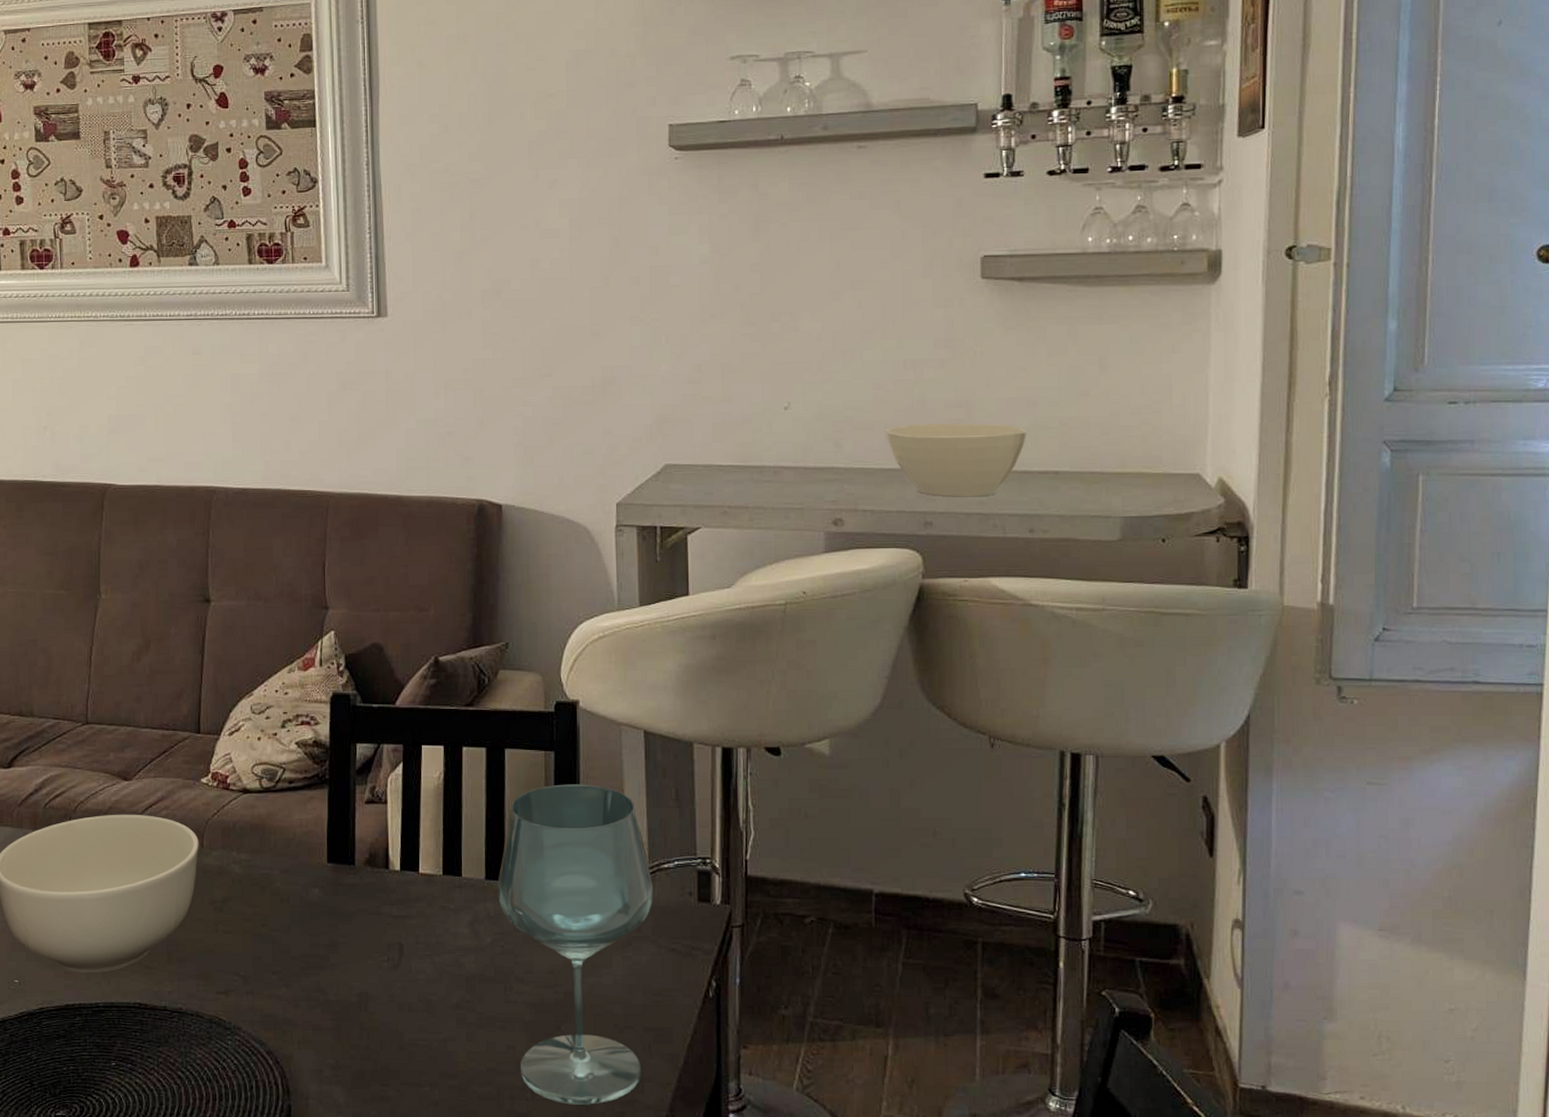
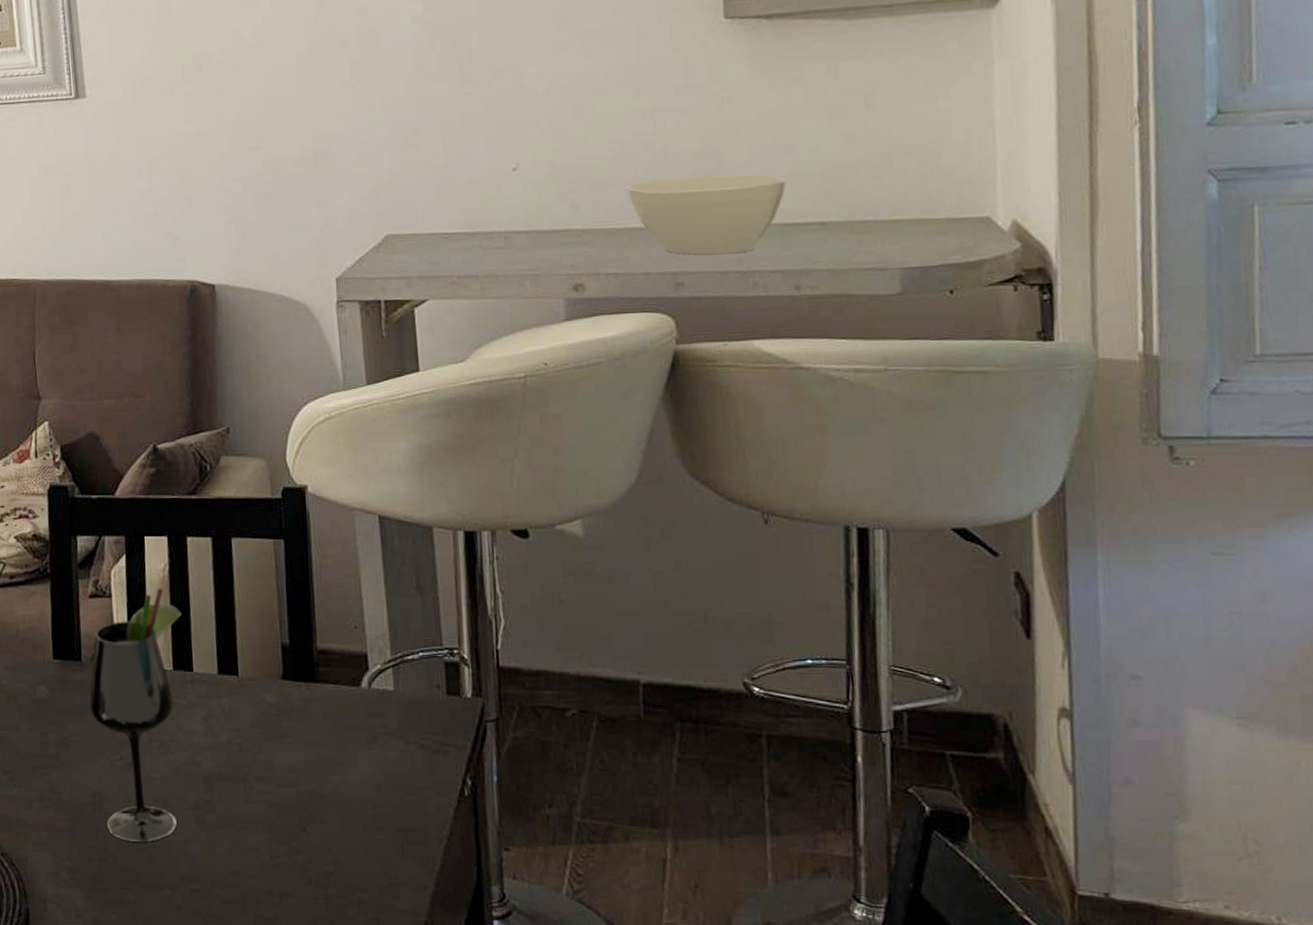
wine glass: none [361,795,454,1041] -> present [89,588,182,843]
wine glass: present [497,784,654,1105] -> none [230,573,399,910]

